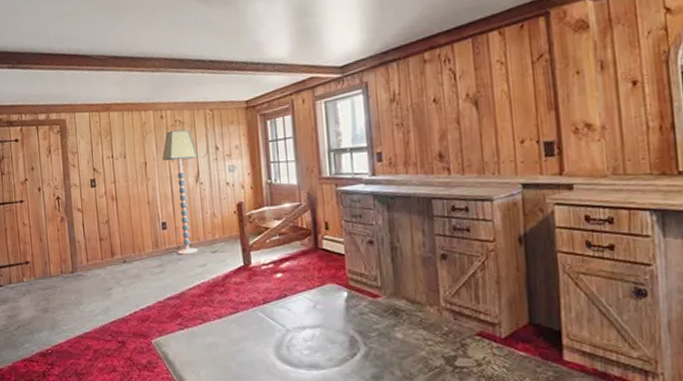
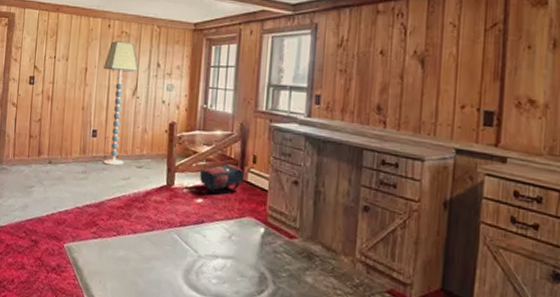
satchel: none [275,234,318,266] -> present [200,163,243,194]

